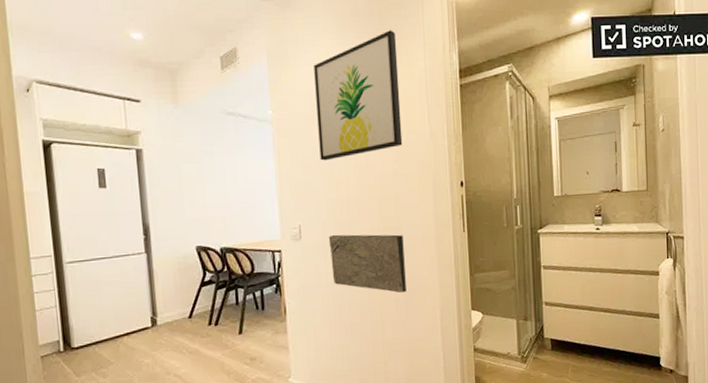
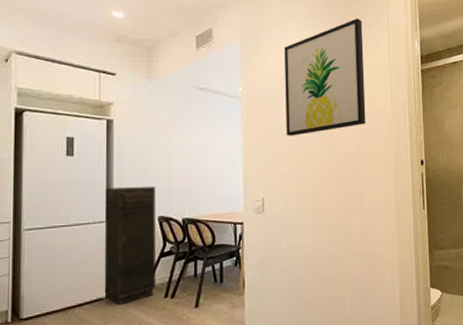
storage cabinet: none [141,217,200,334] -> present [104,186,157,305]
decorative slab: present [328,234,406,293] -> none [291,208,366,269]

